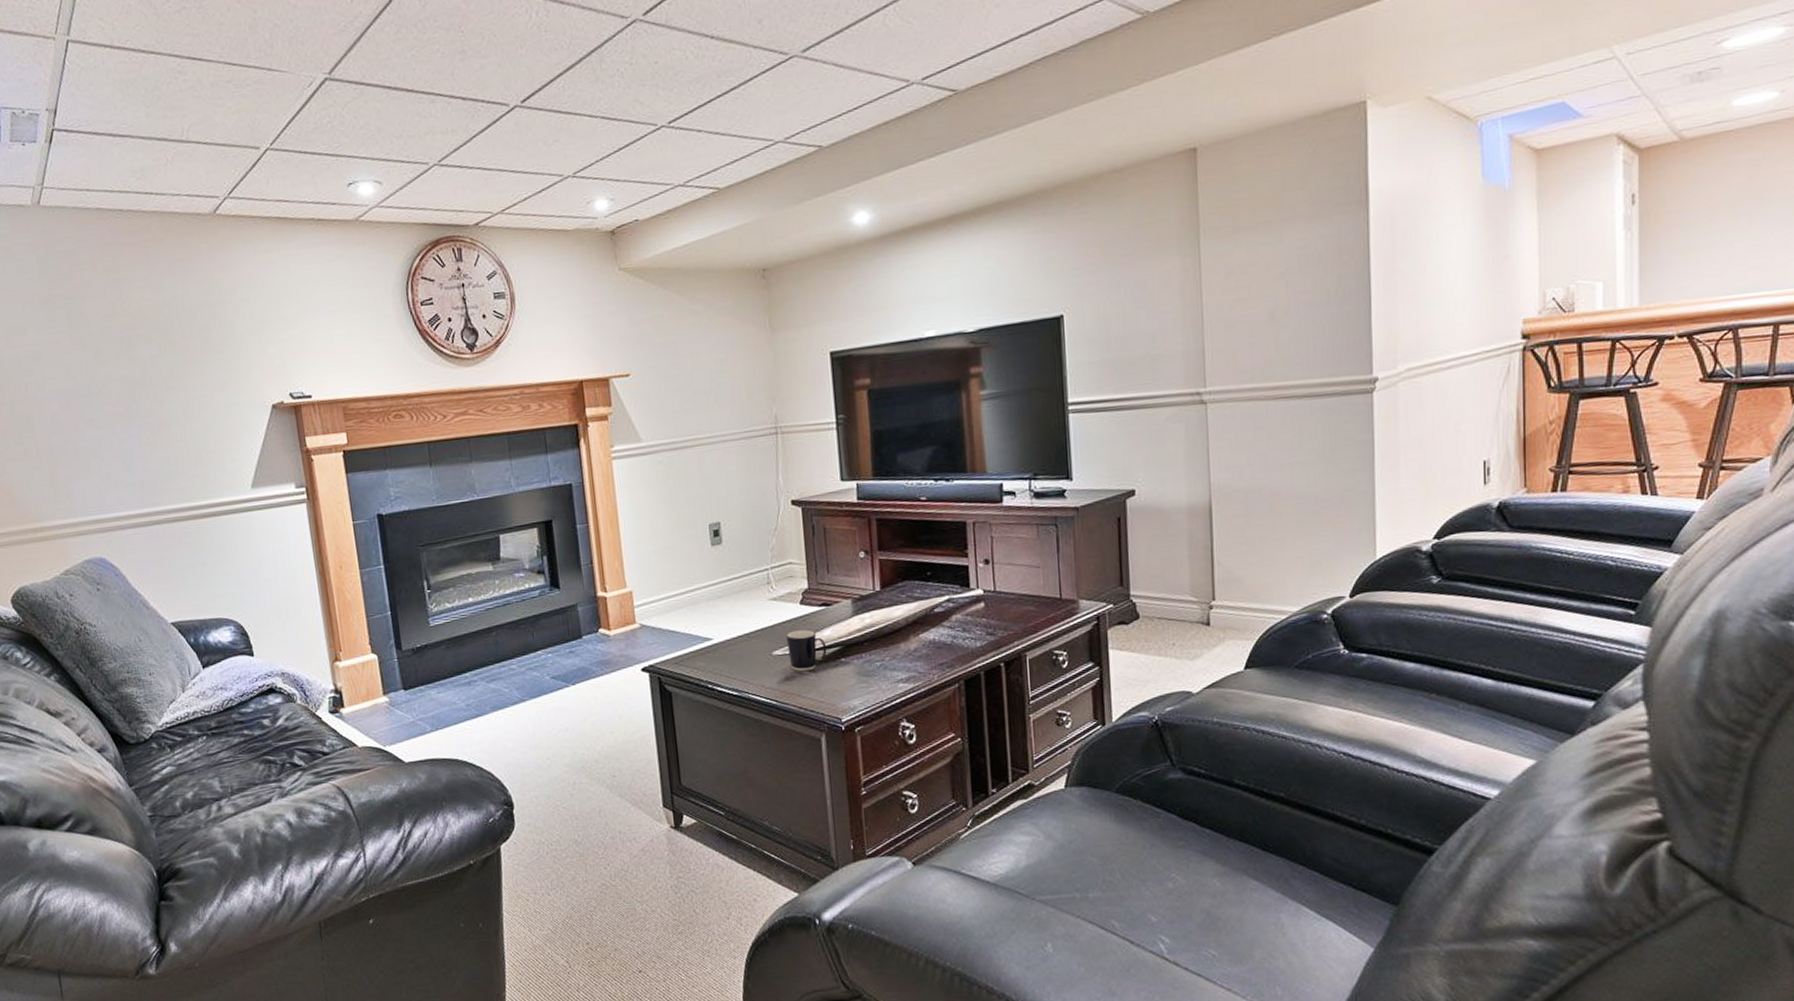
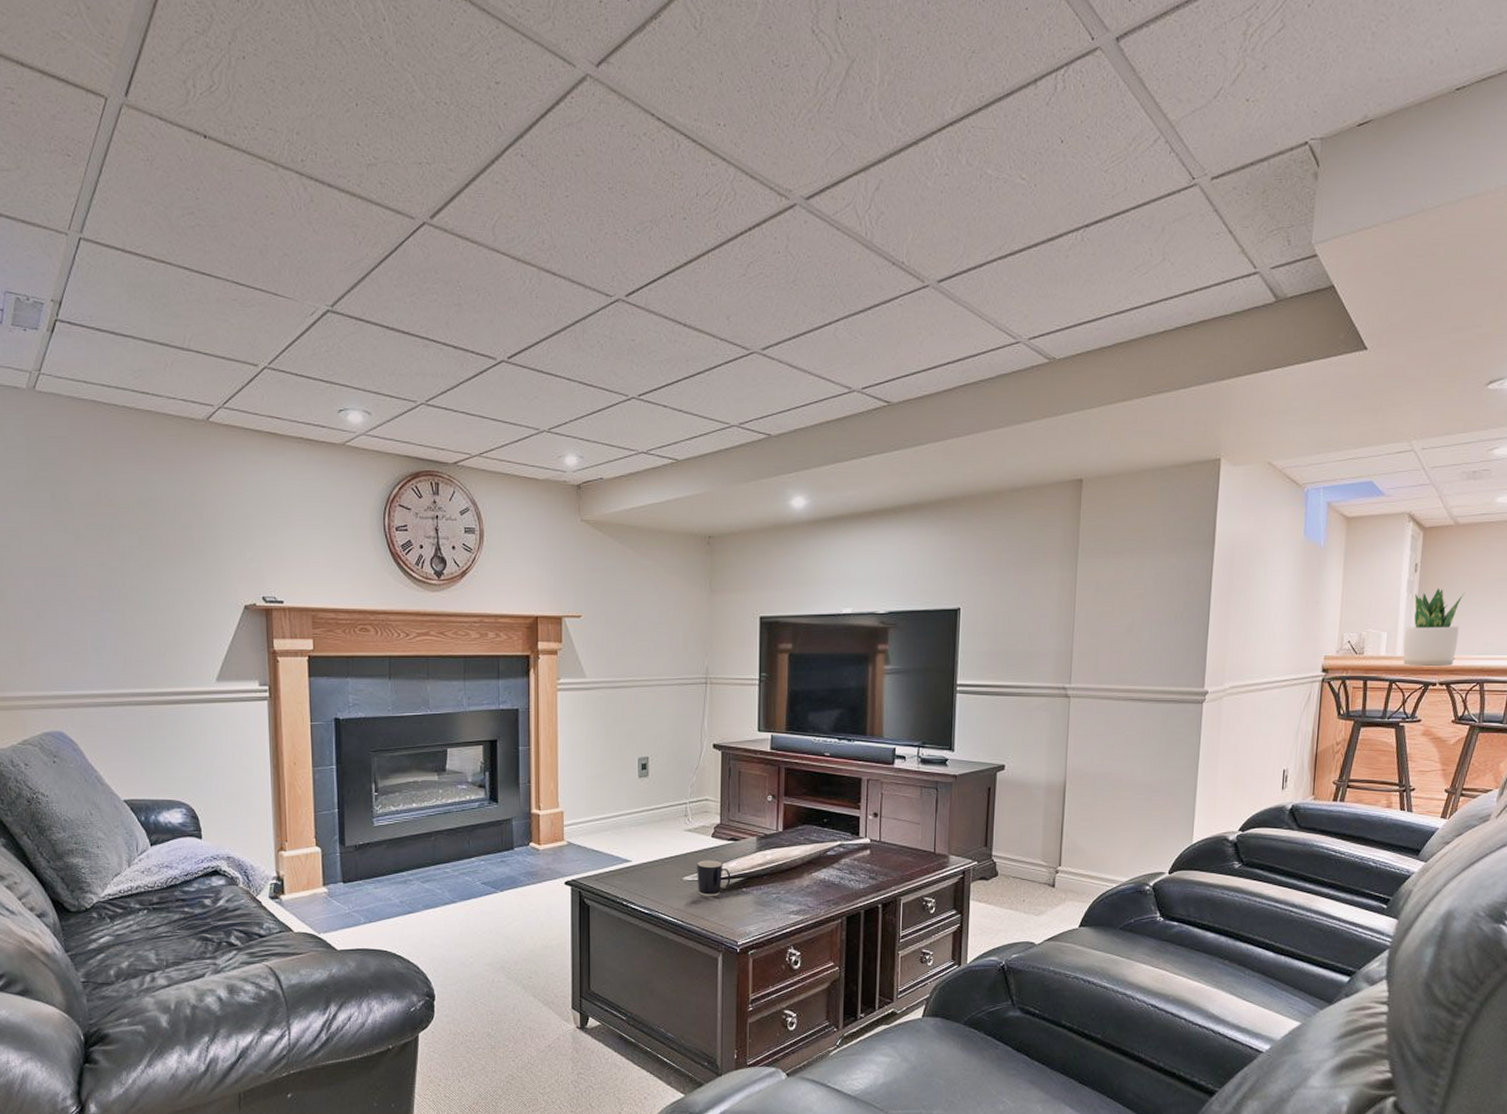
planter: none [1626,220,1701,319] -> present [1403,588,1465,666]

